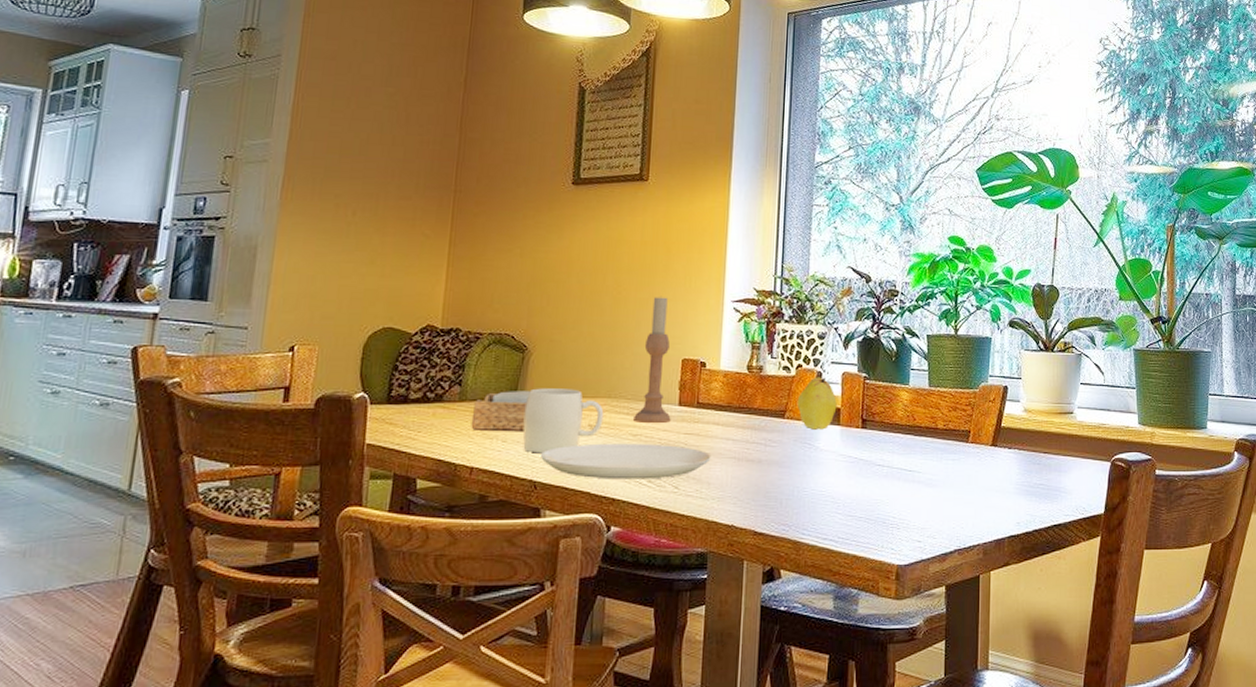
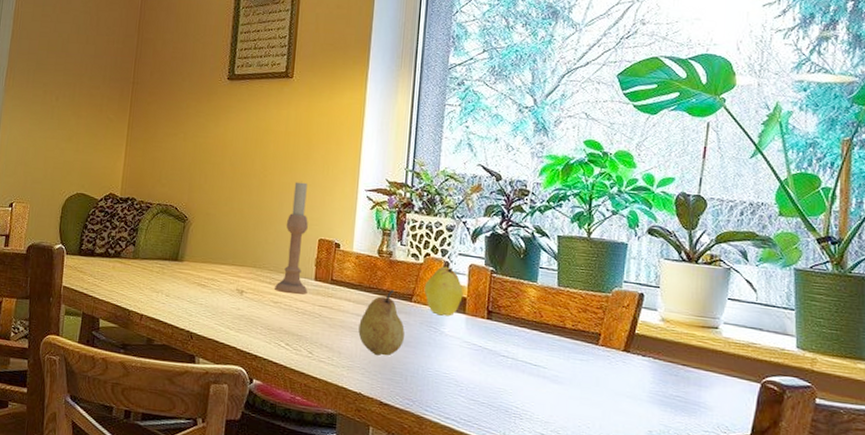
napkin holder: present [471,391,530,431] -> none [142,253,189,288]
mug: present [522,388,604,454] -> none [182,253,250,310]
plate: present [539,443,711,480] -> none [195,305,343,343]
fruit: none [729,407,778,482] -> present [358,290,405,356]

